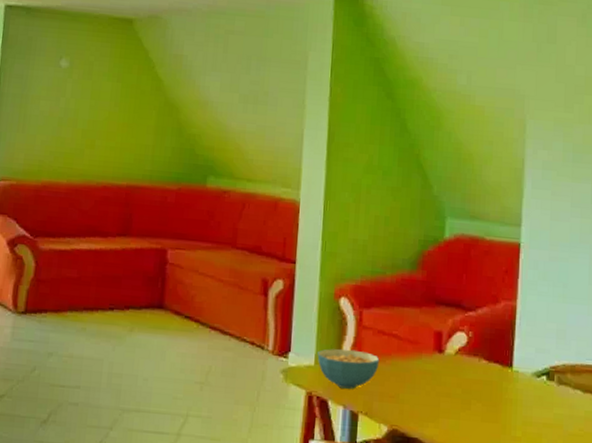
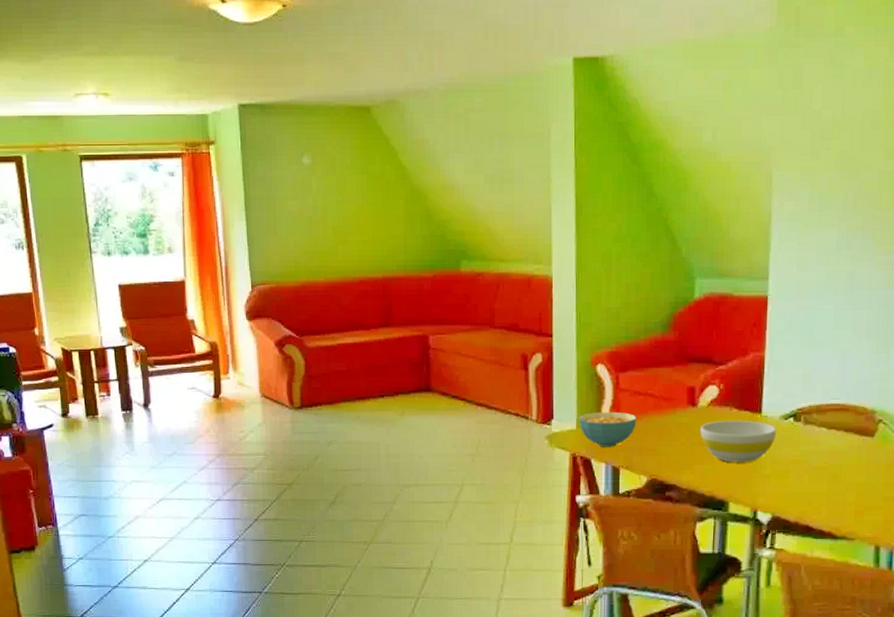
bowl: none [446,371,529,421] -> present [700,420,777,462]

